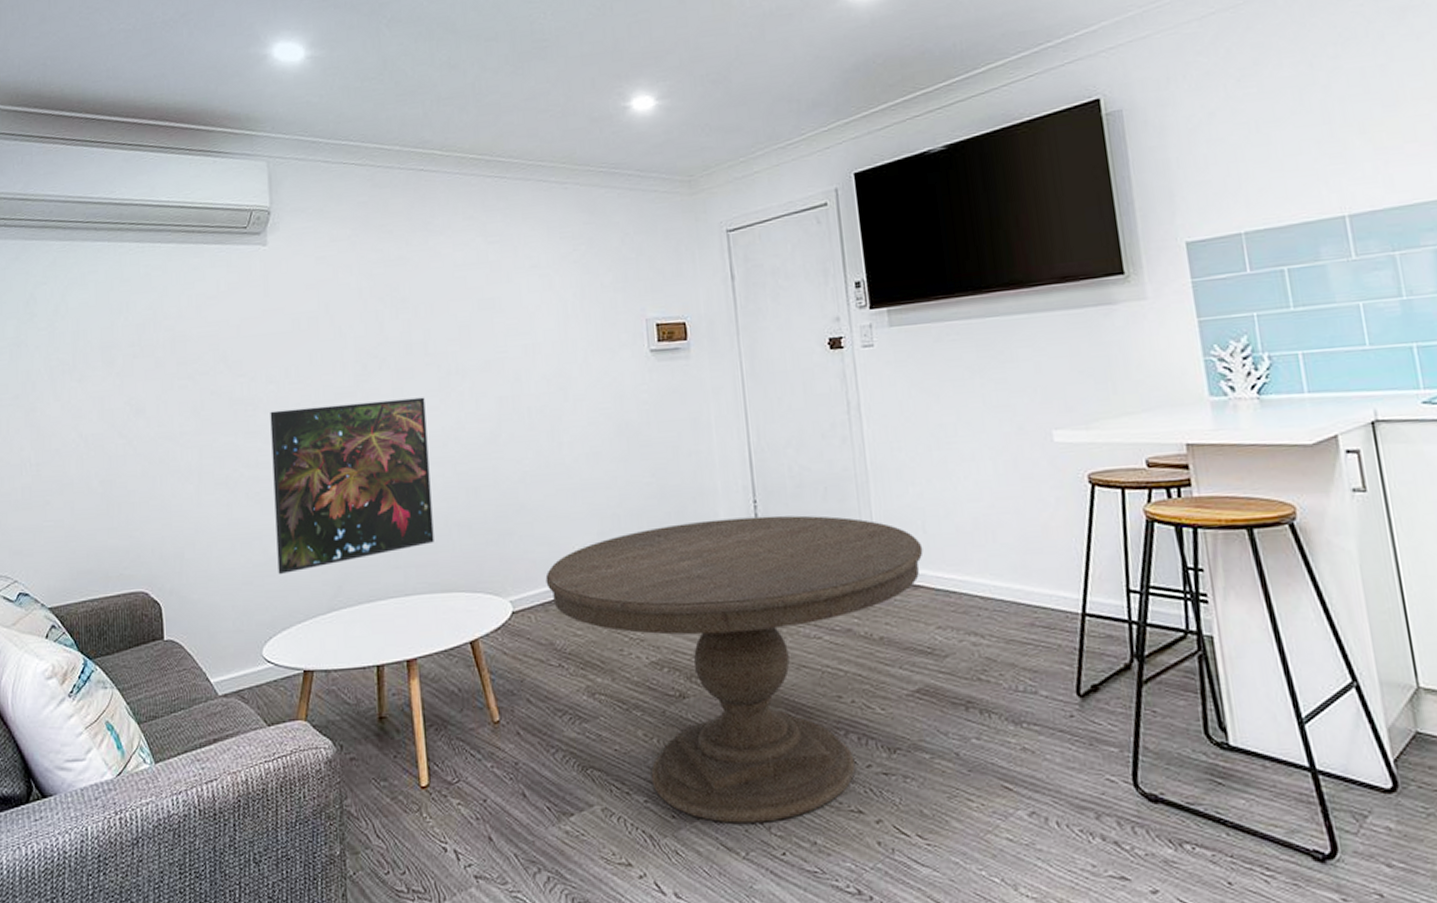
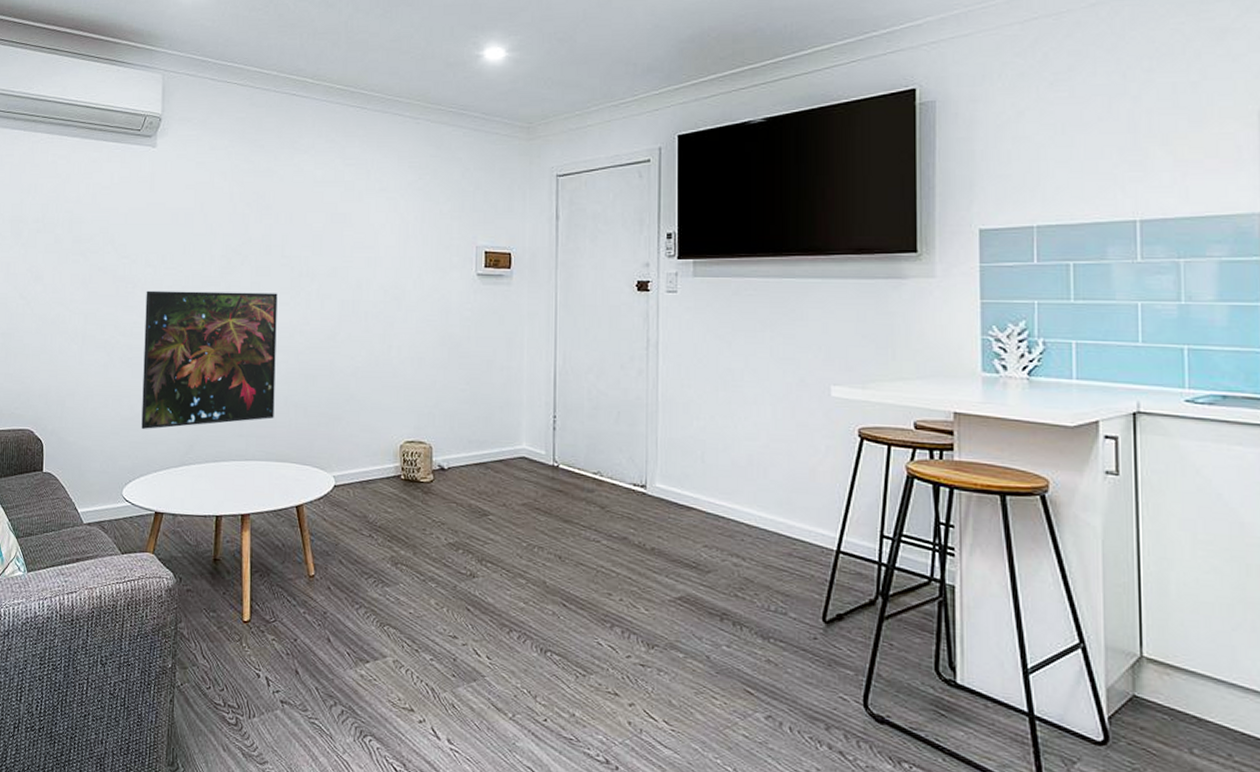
dining table: present [545,515,923,823] -> none [365,428,700,692]

